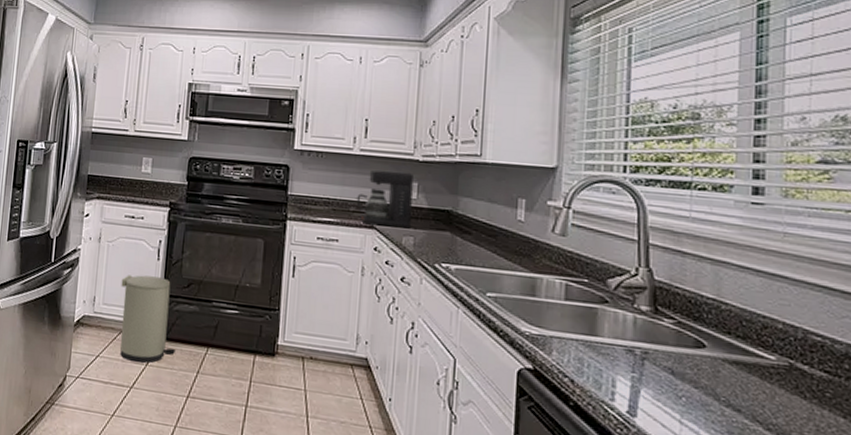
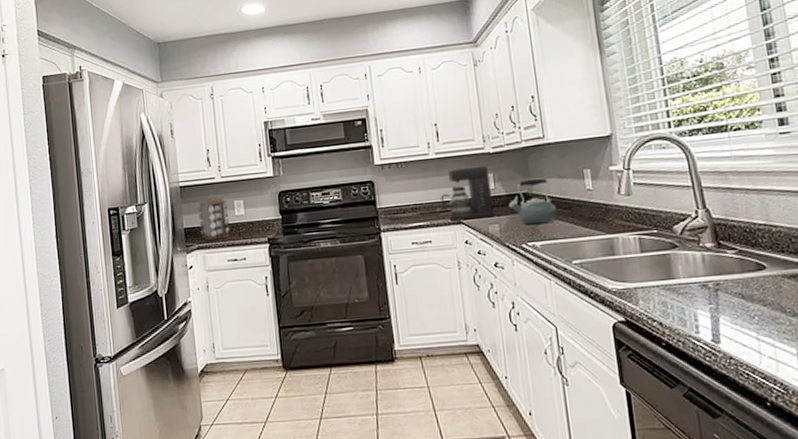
spice rack: none [103,146,136,194] -> present [198,194,231,241]
pedal bin: present [120,275,175,363] -> none [236,311,301,397]
kettle: none [428,196,481,248] -> present [508,178,558,225]

